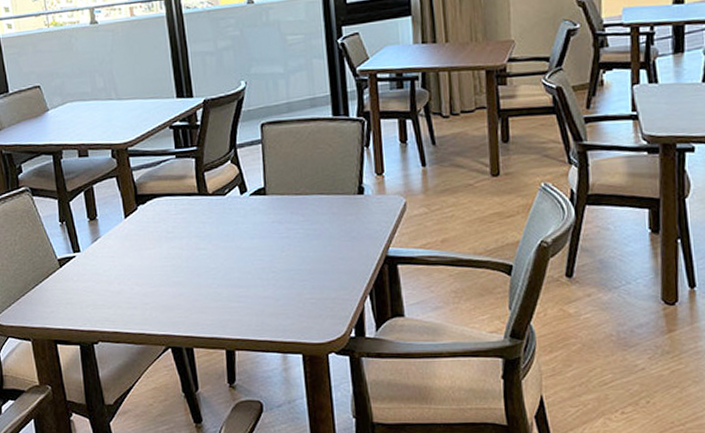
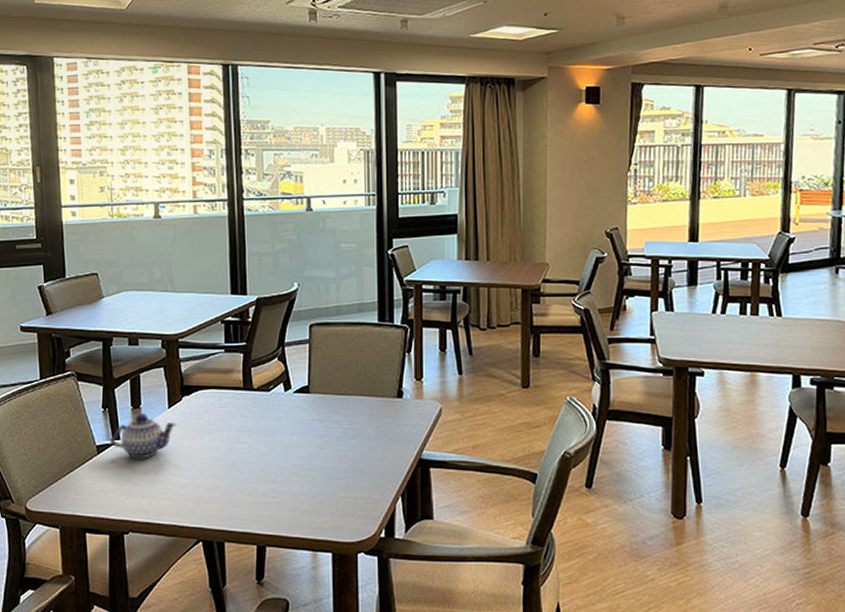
teapot: none [70,224,134,270] -> present [109,412,176,459]

